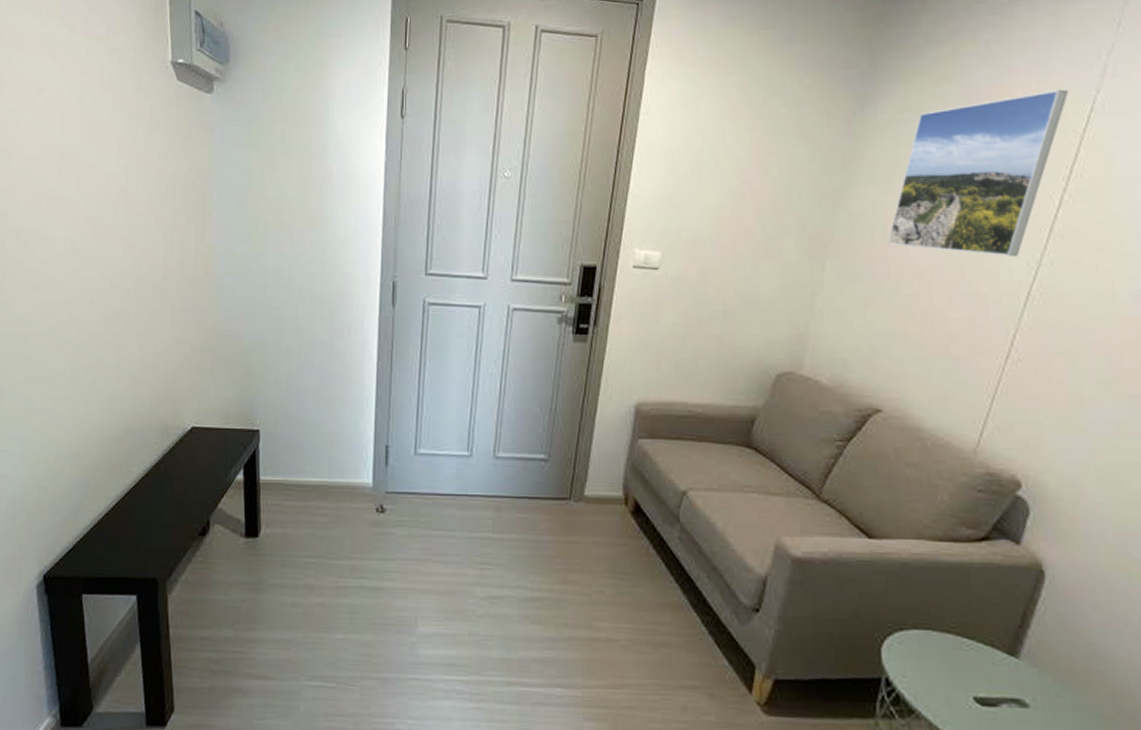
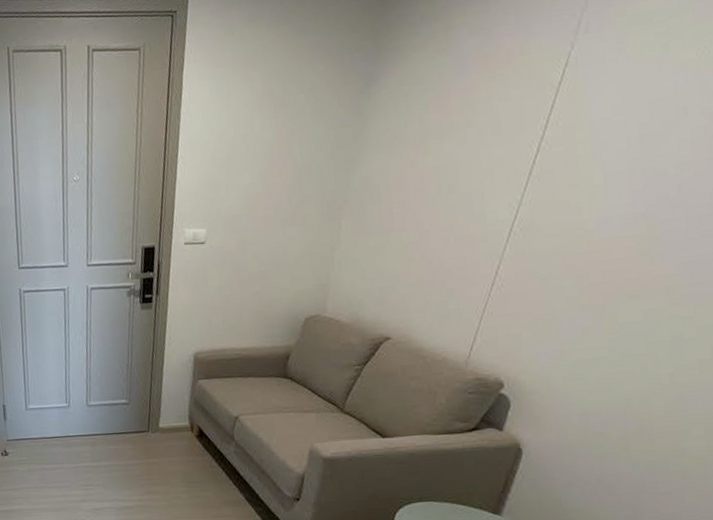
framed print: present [887,89,1069,258] -> none [392,48,547,203]

